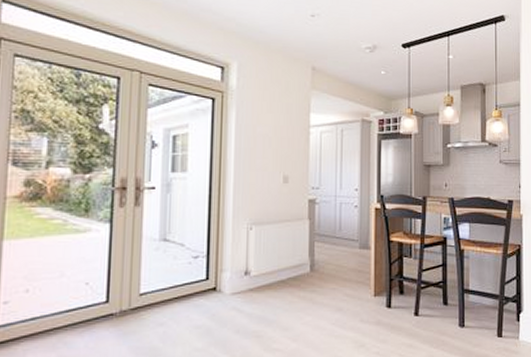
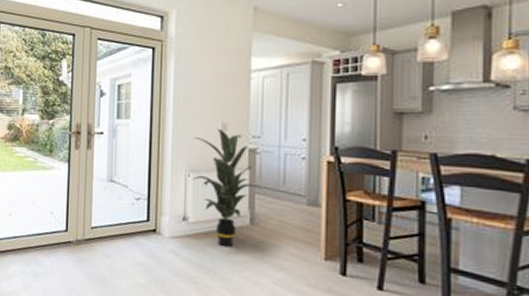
indoor plant: none [254,180,320,297] -> present [192,128,262,248]

